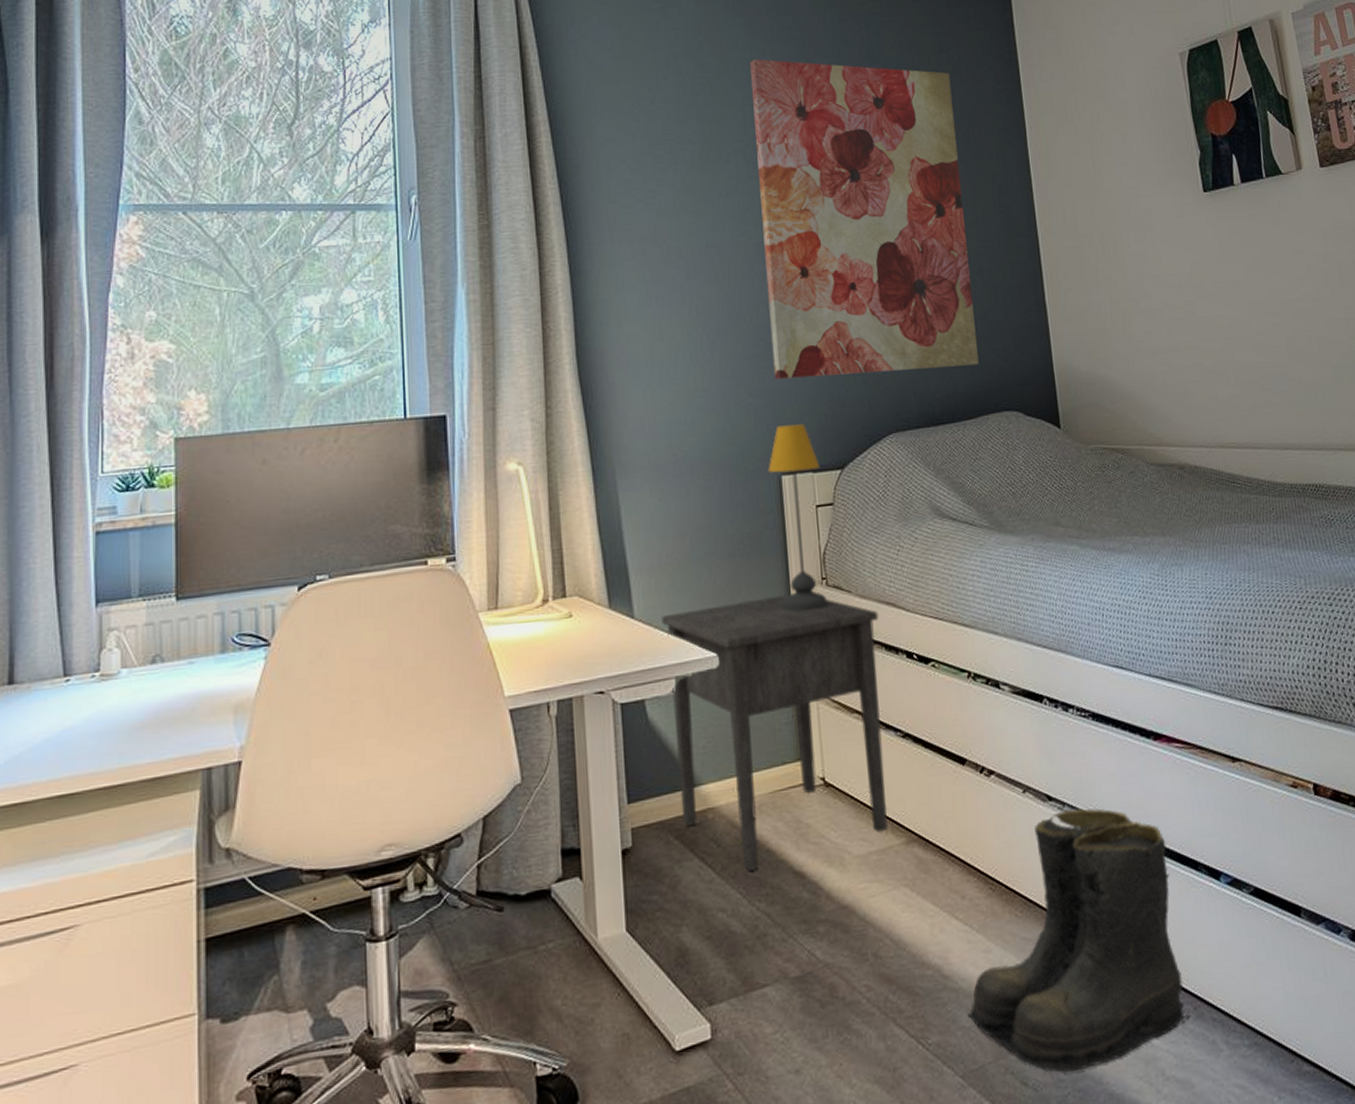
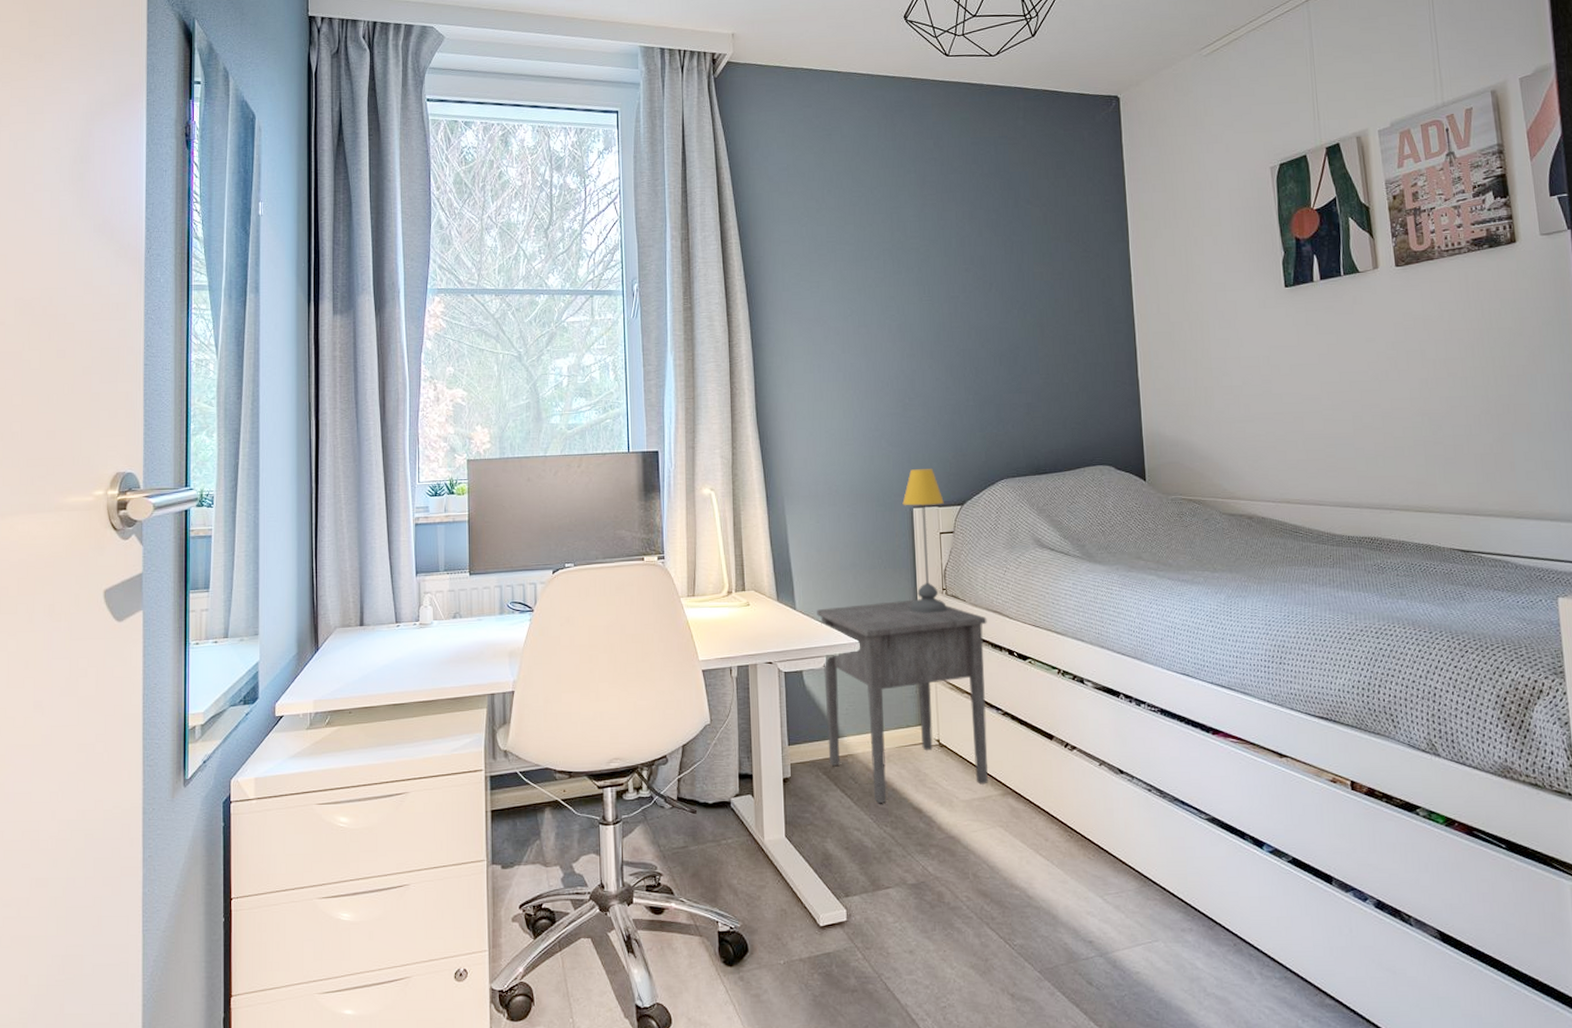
wall art: present [749,59,979,379] -> none [897,176,1079,433]
boots: present [967,808,1190,1073] -> none [1046,781,1230,980]

